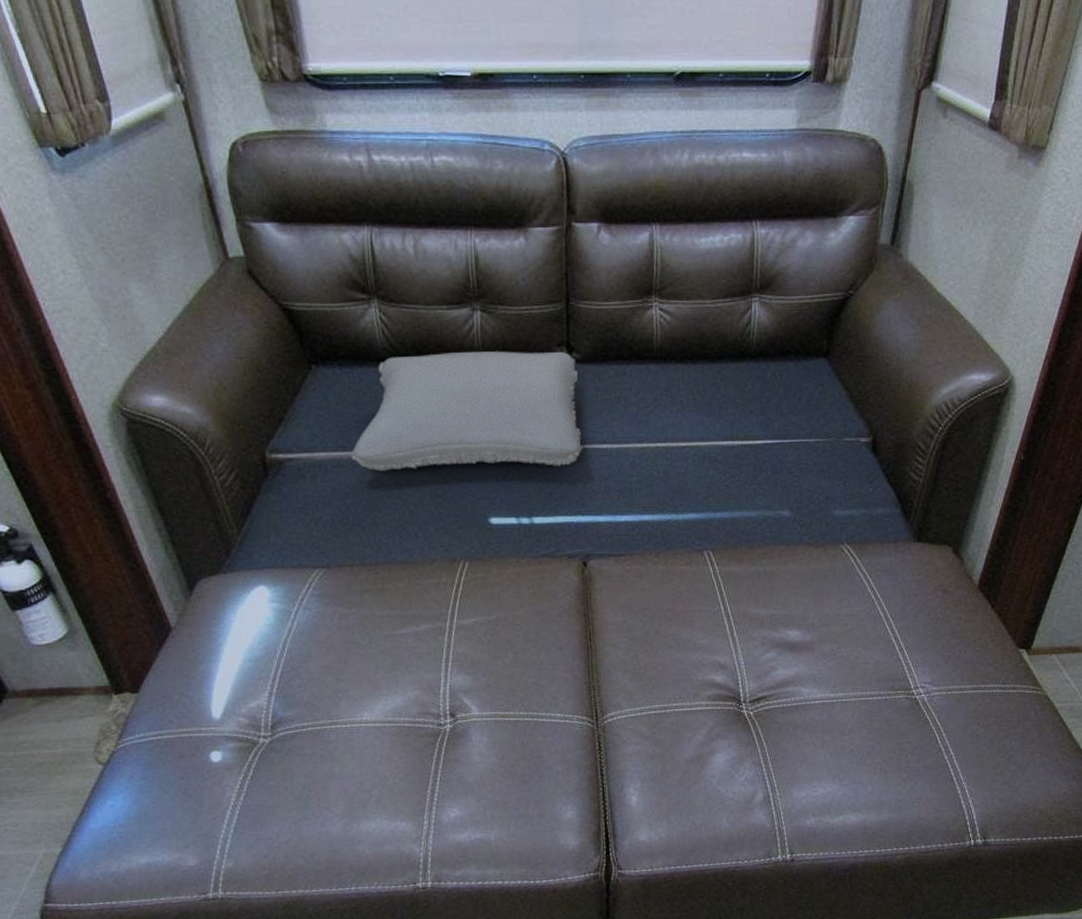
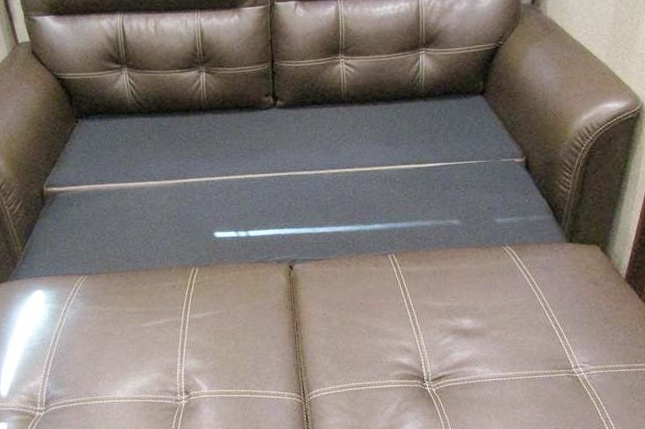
pillow: present [351,351,583,472] -> none [107,101,288,199]

